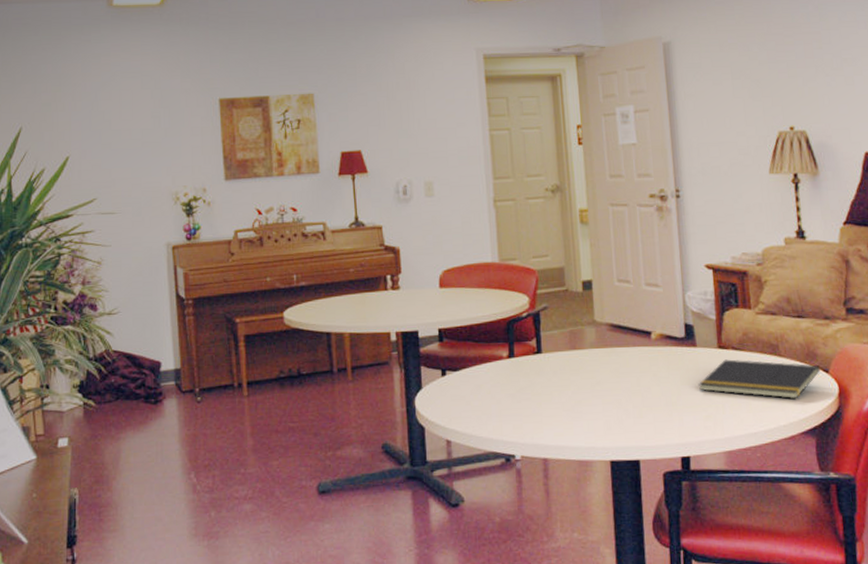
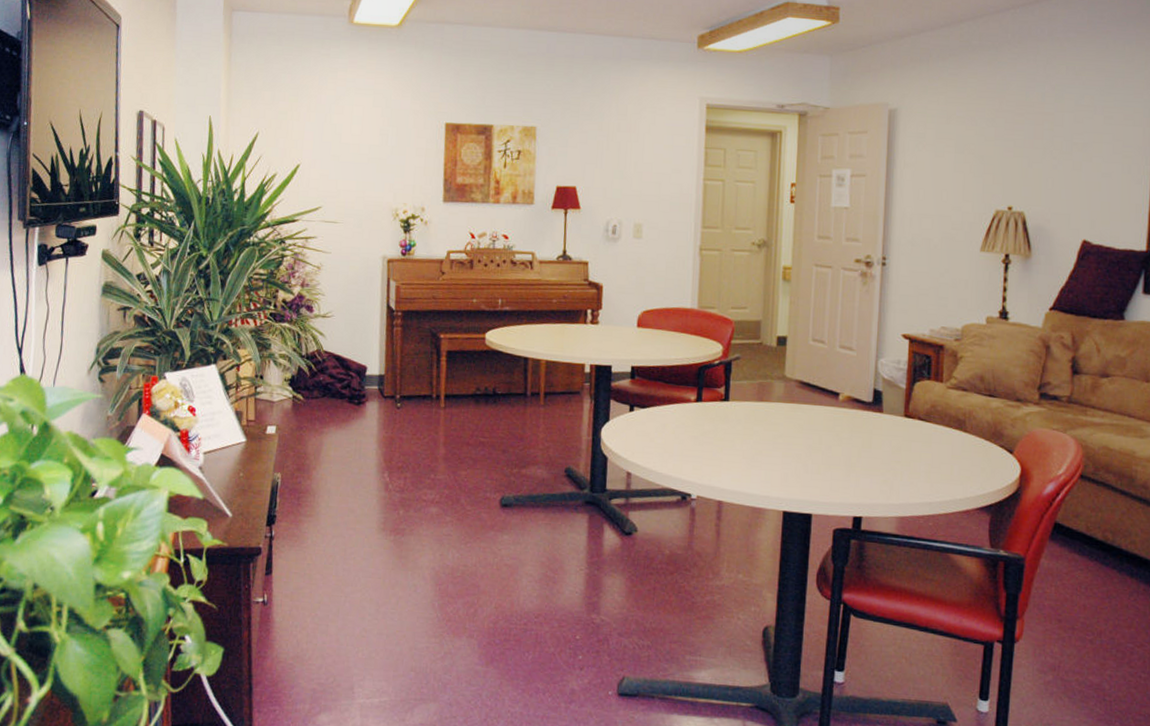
notepad: present [698,359,820,399] -> none [879,428,1004,475]

